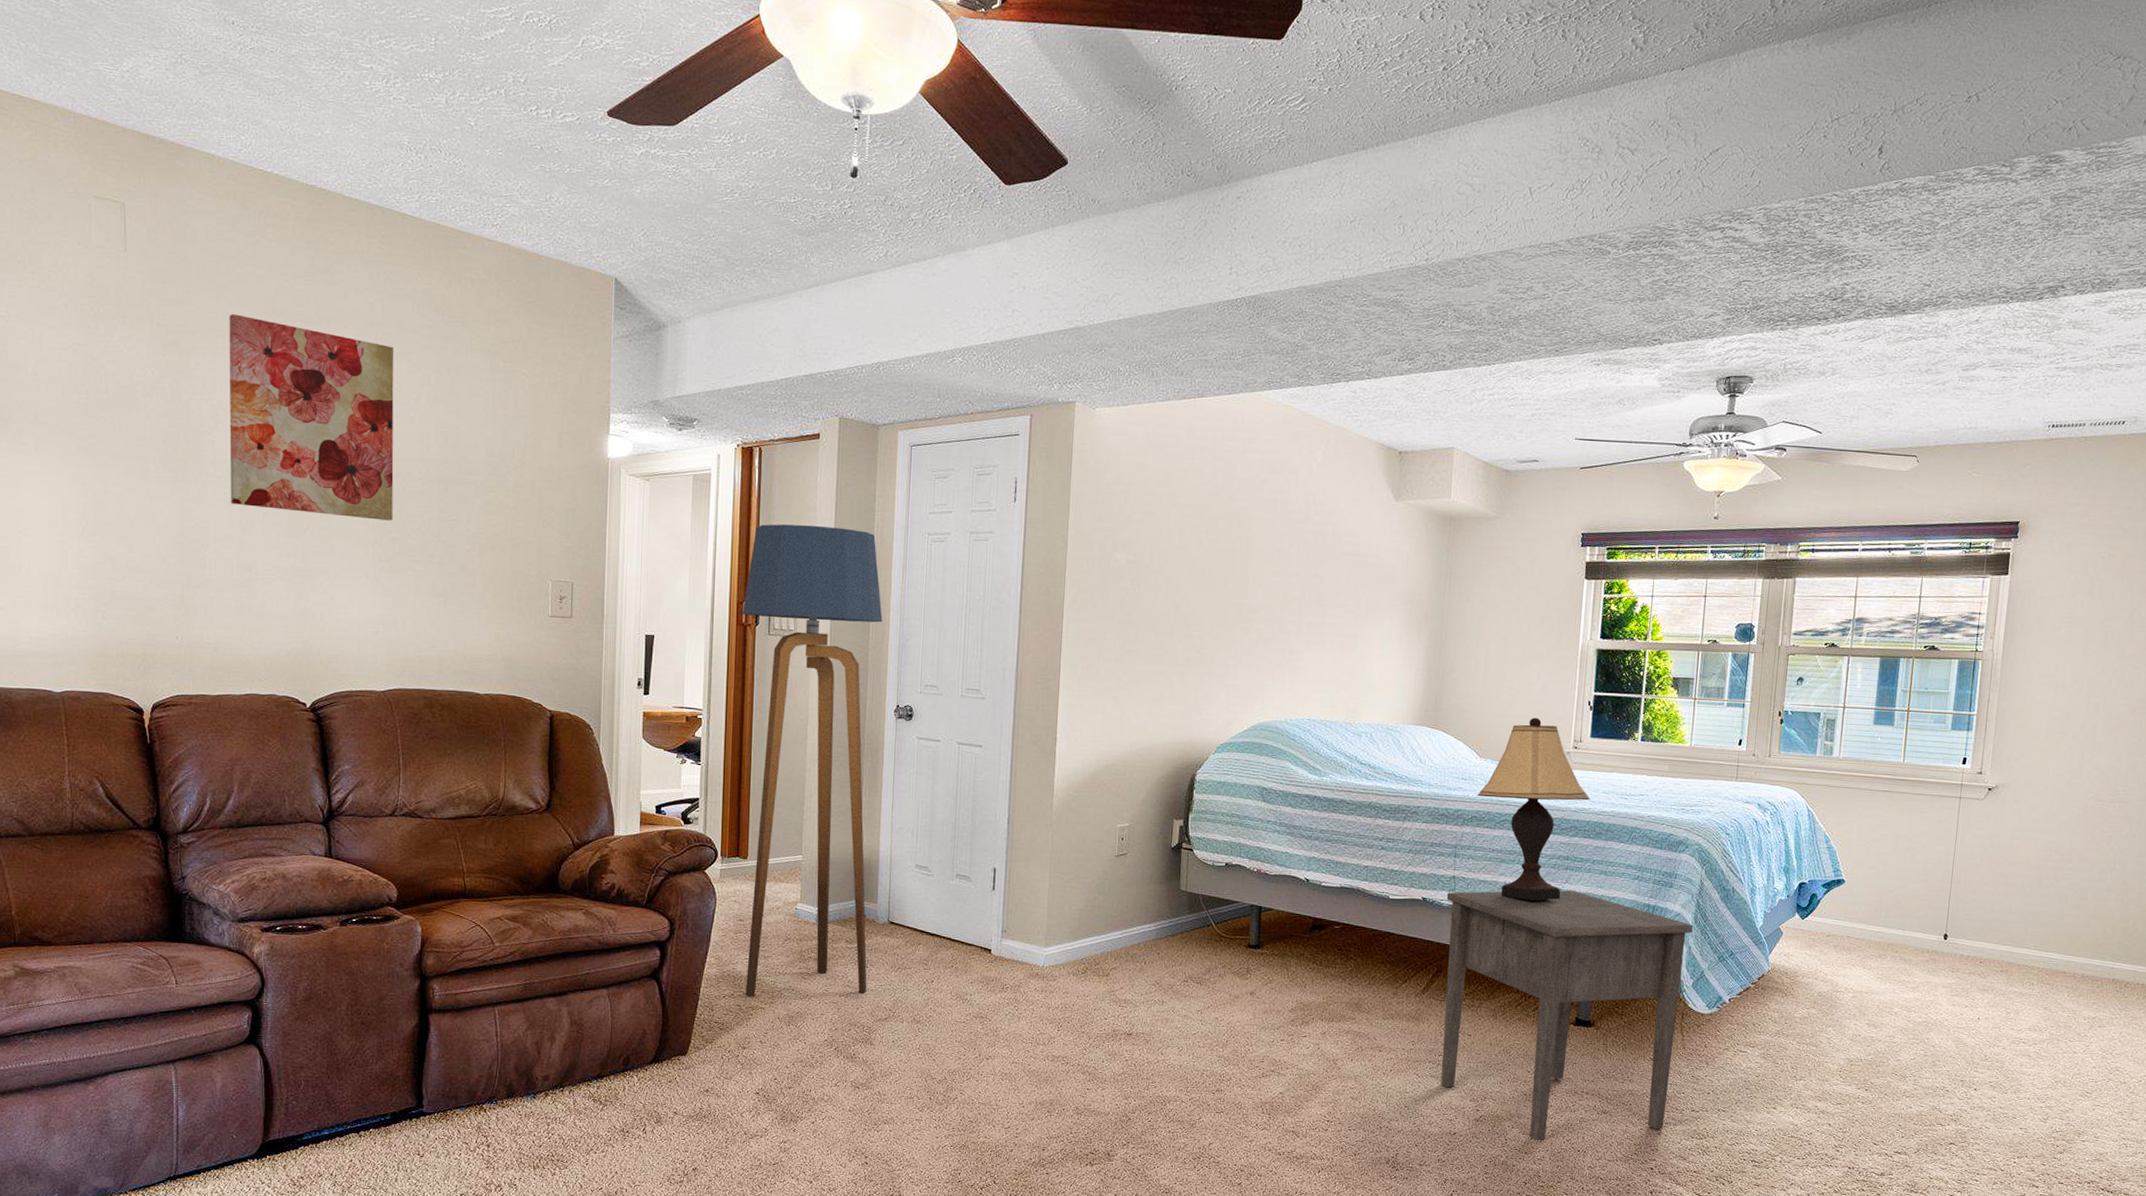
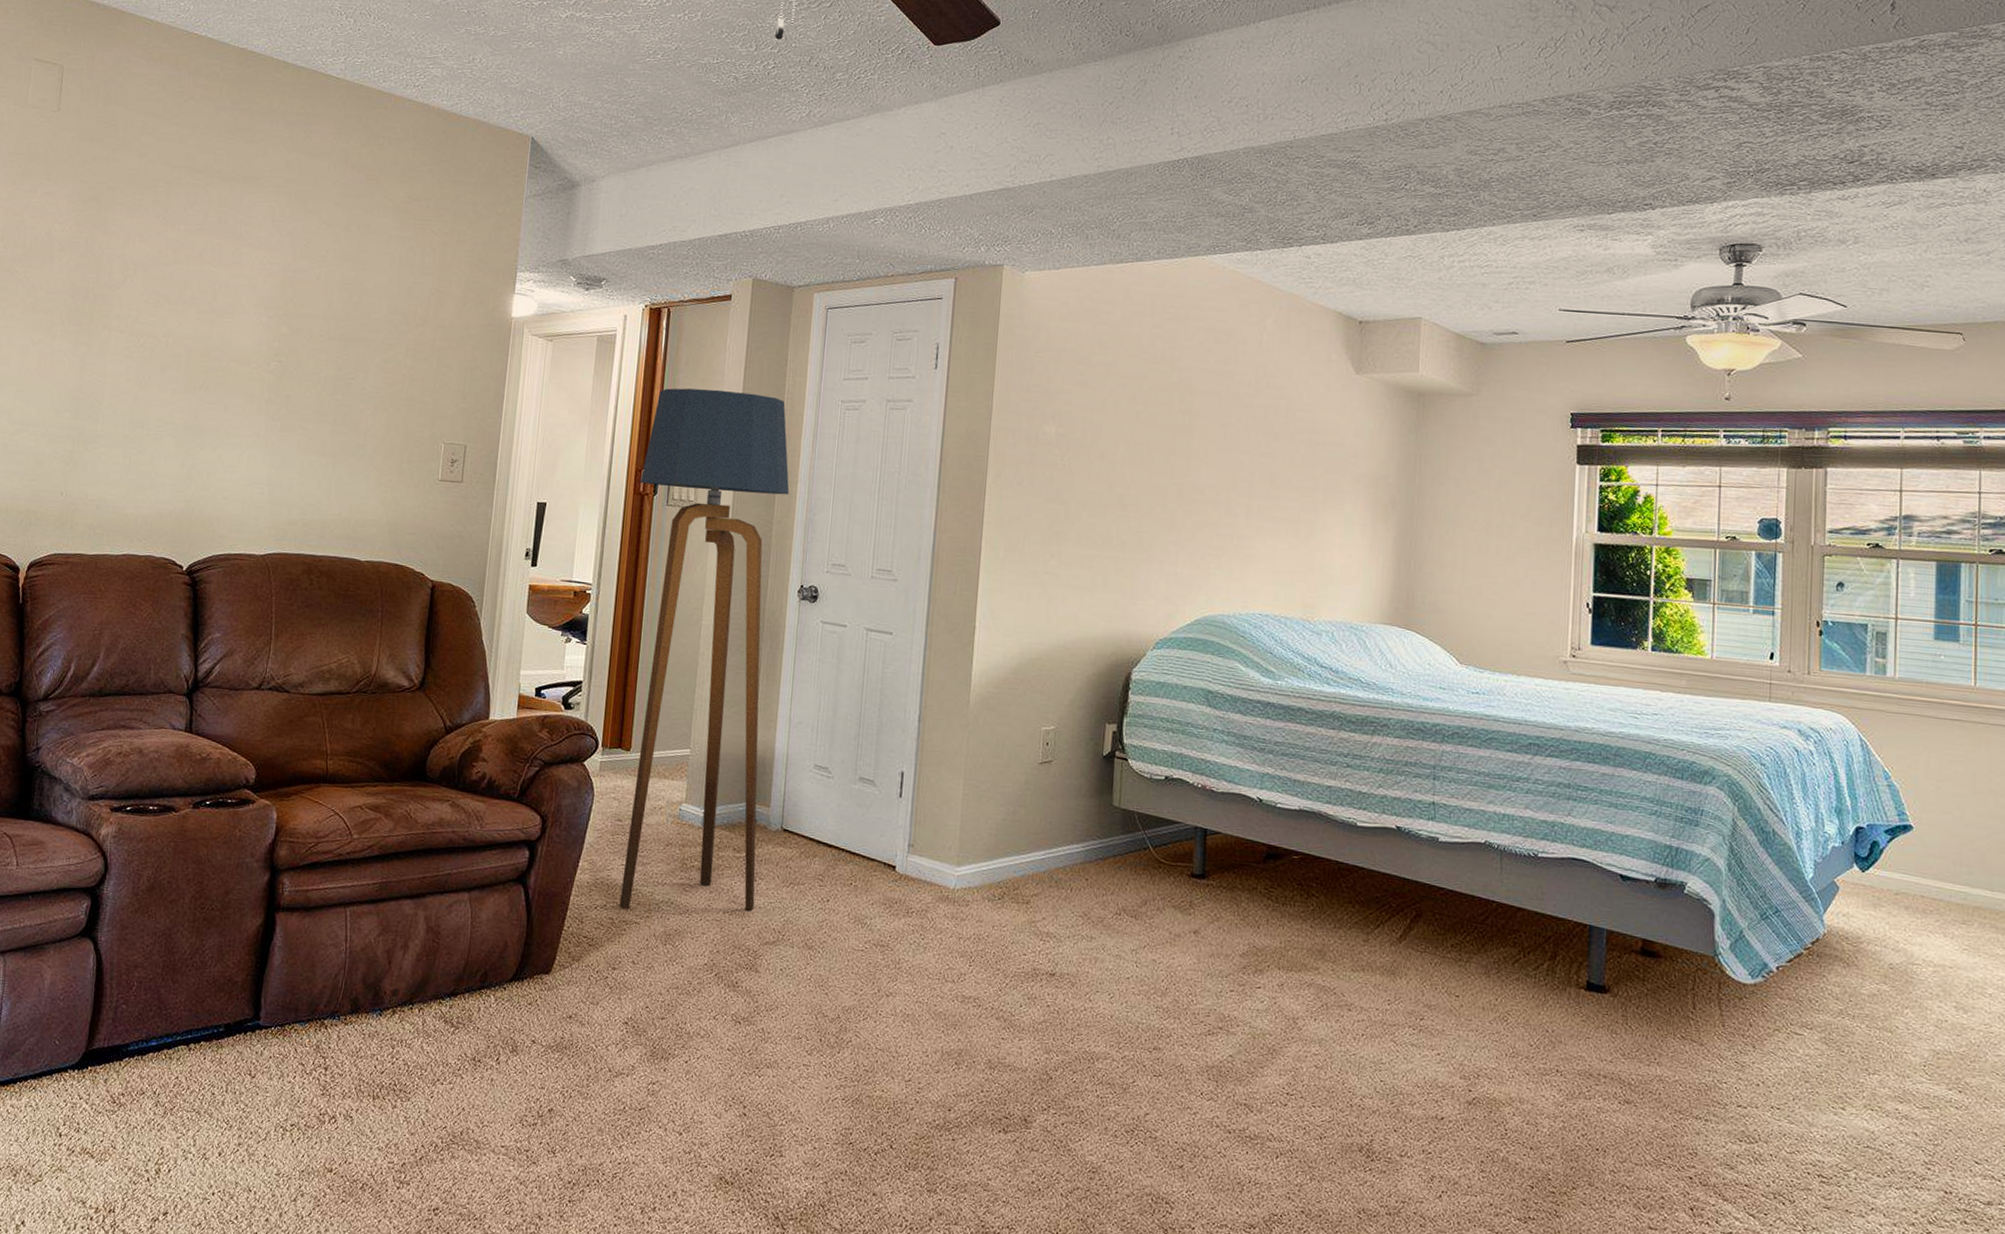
wall art: present [229,314,394,521] -> none [130,171,306,378]
nightstand: present [1441,890,1693,1140] -> none [1424,821,1726,1133]
lamp: present [1477,718,1590,901] -> none [1458,620,1594,836]

